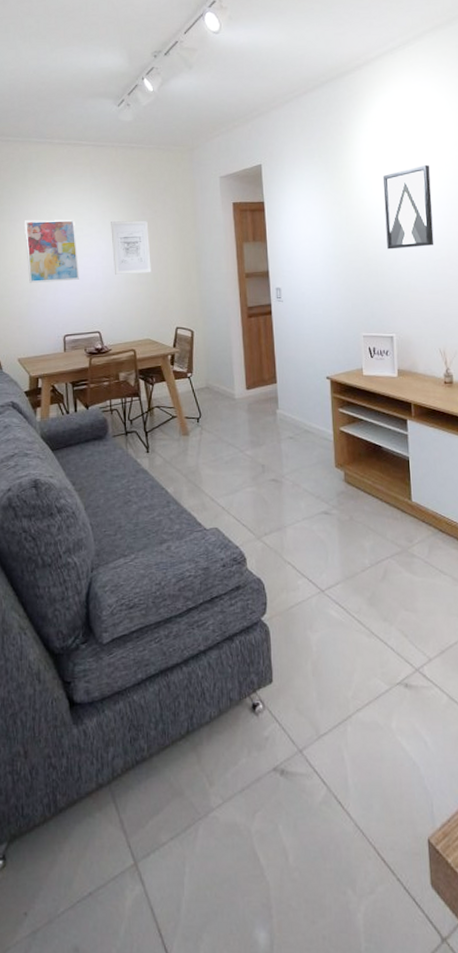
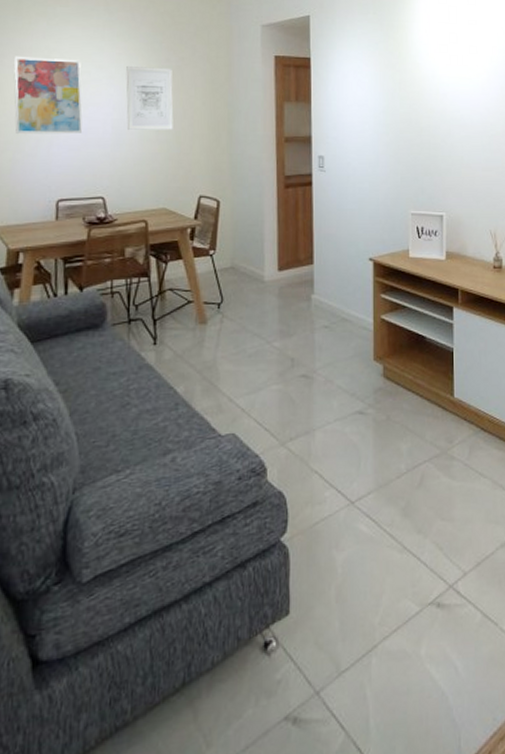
wall art: present [383,165,434,250] -> none [440,33,490,121]

